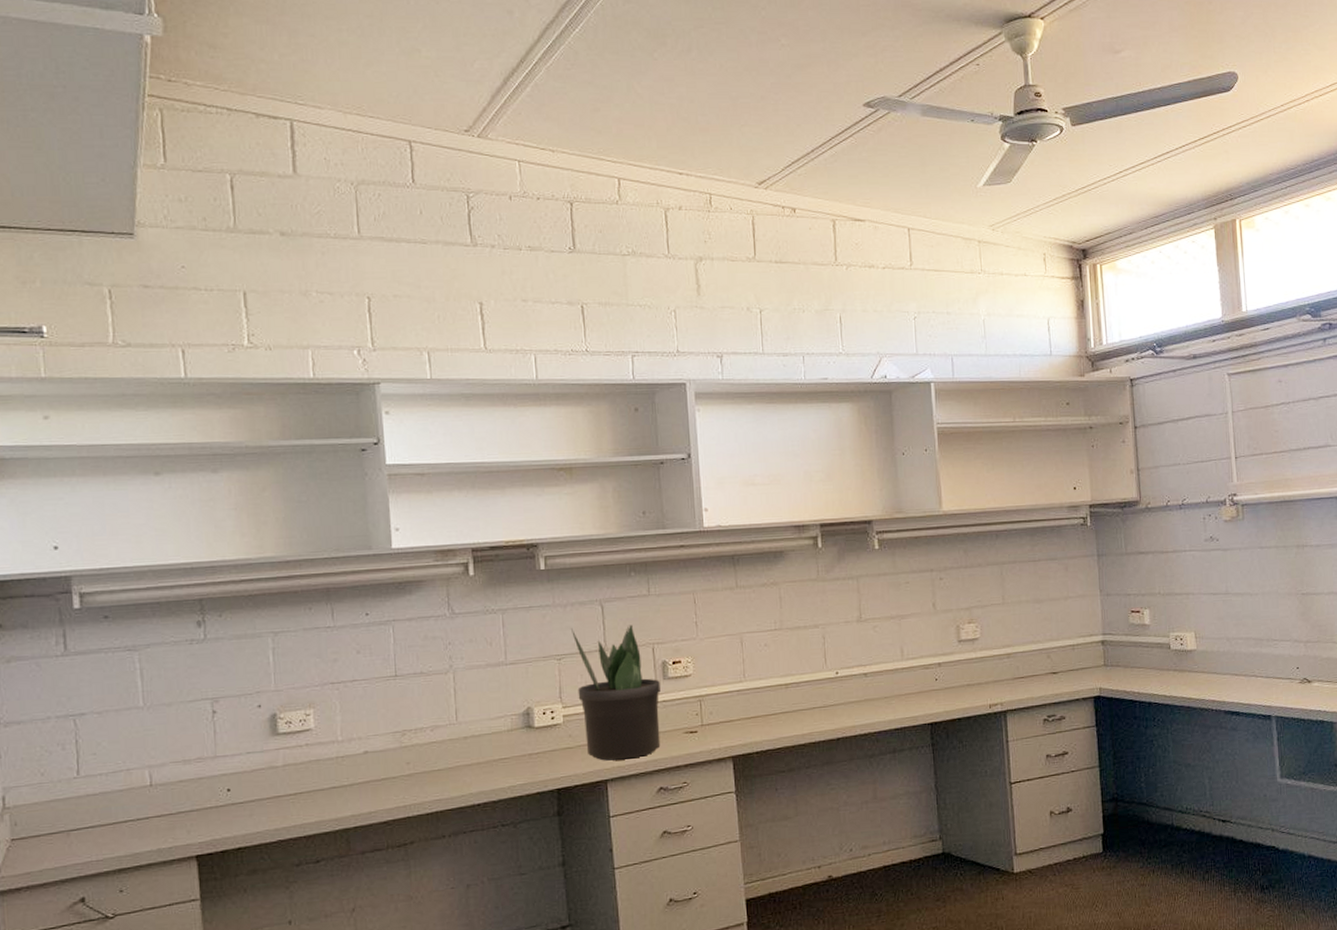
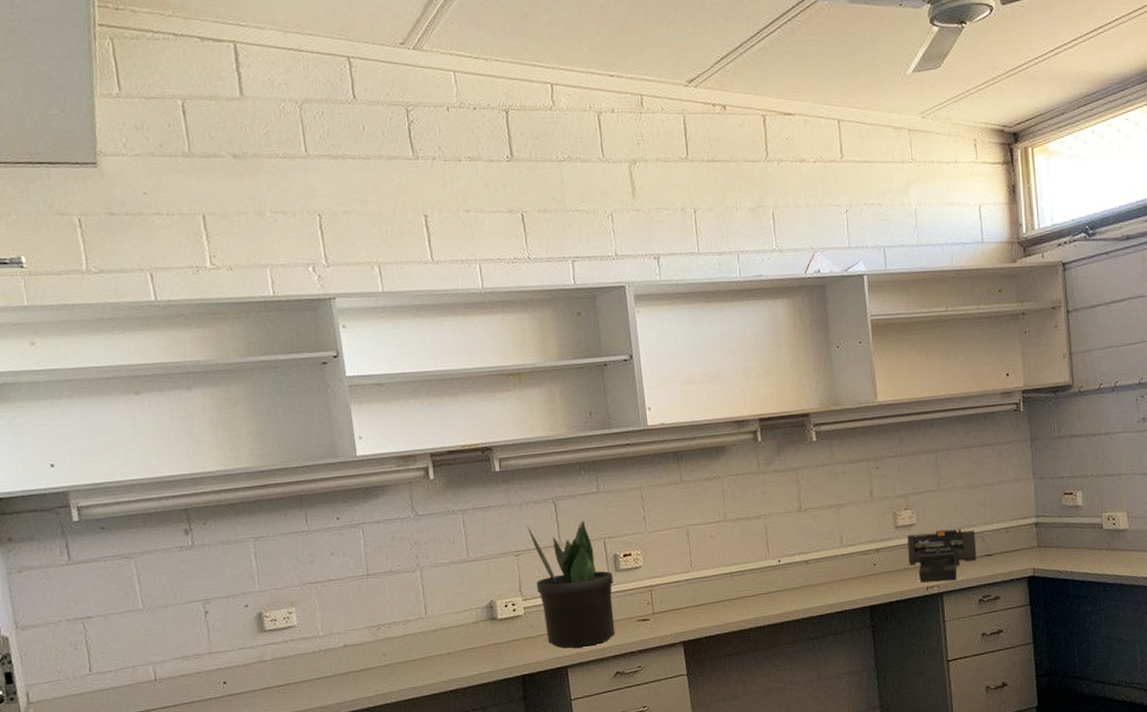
printer: none [970,645,1042,701] -> present [907,529,977,583]

